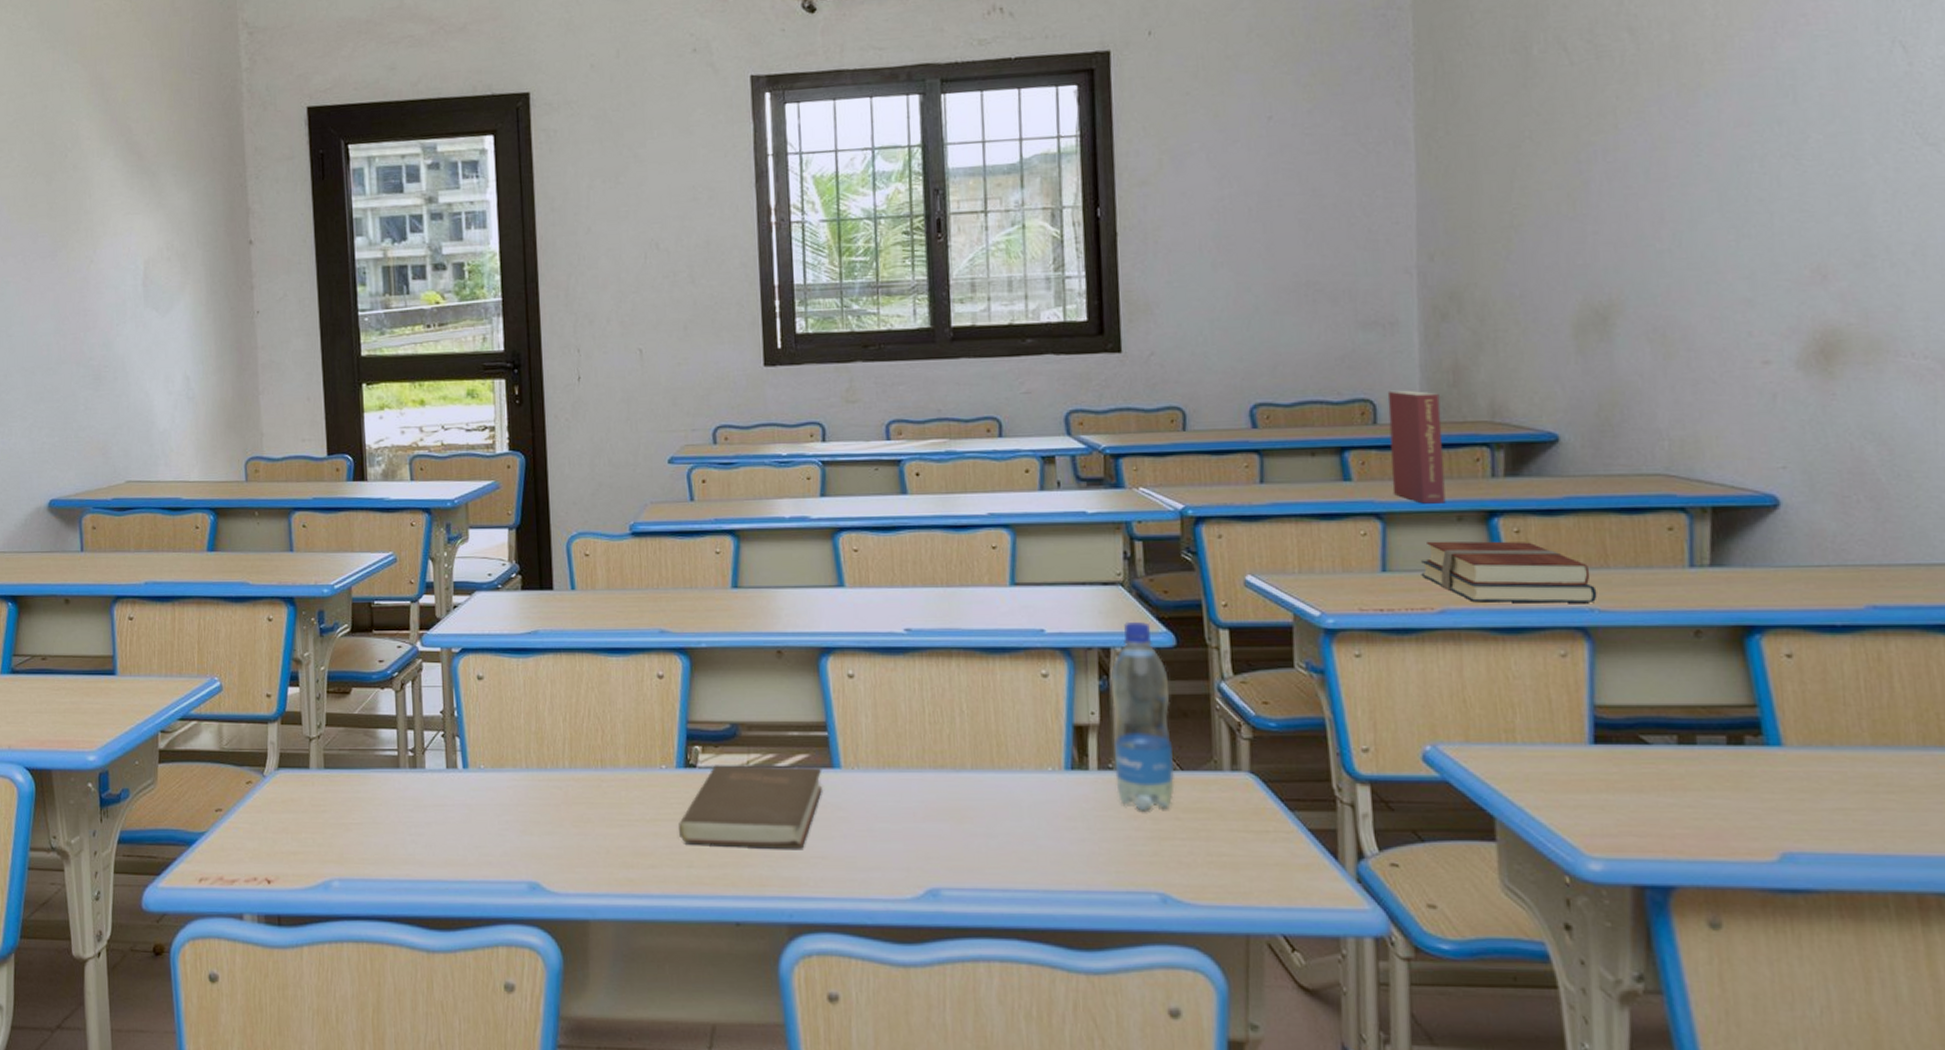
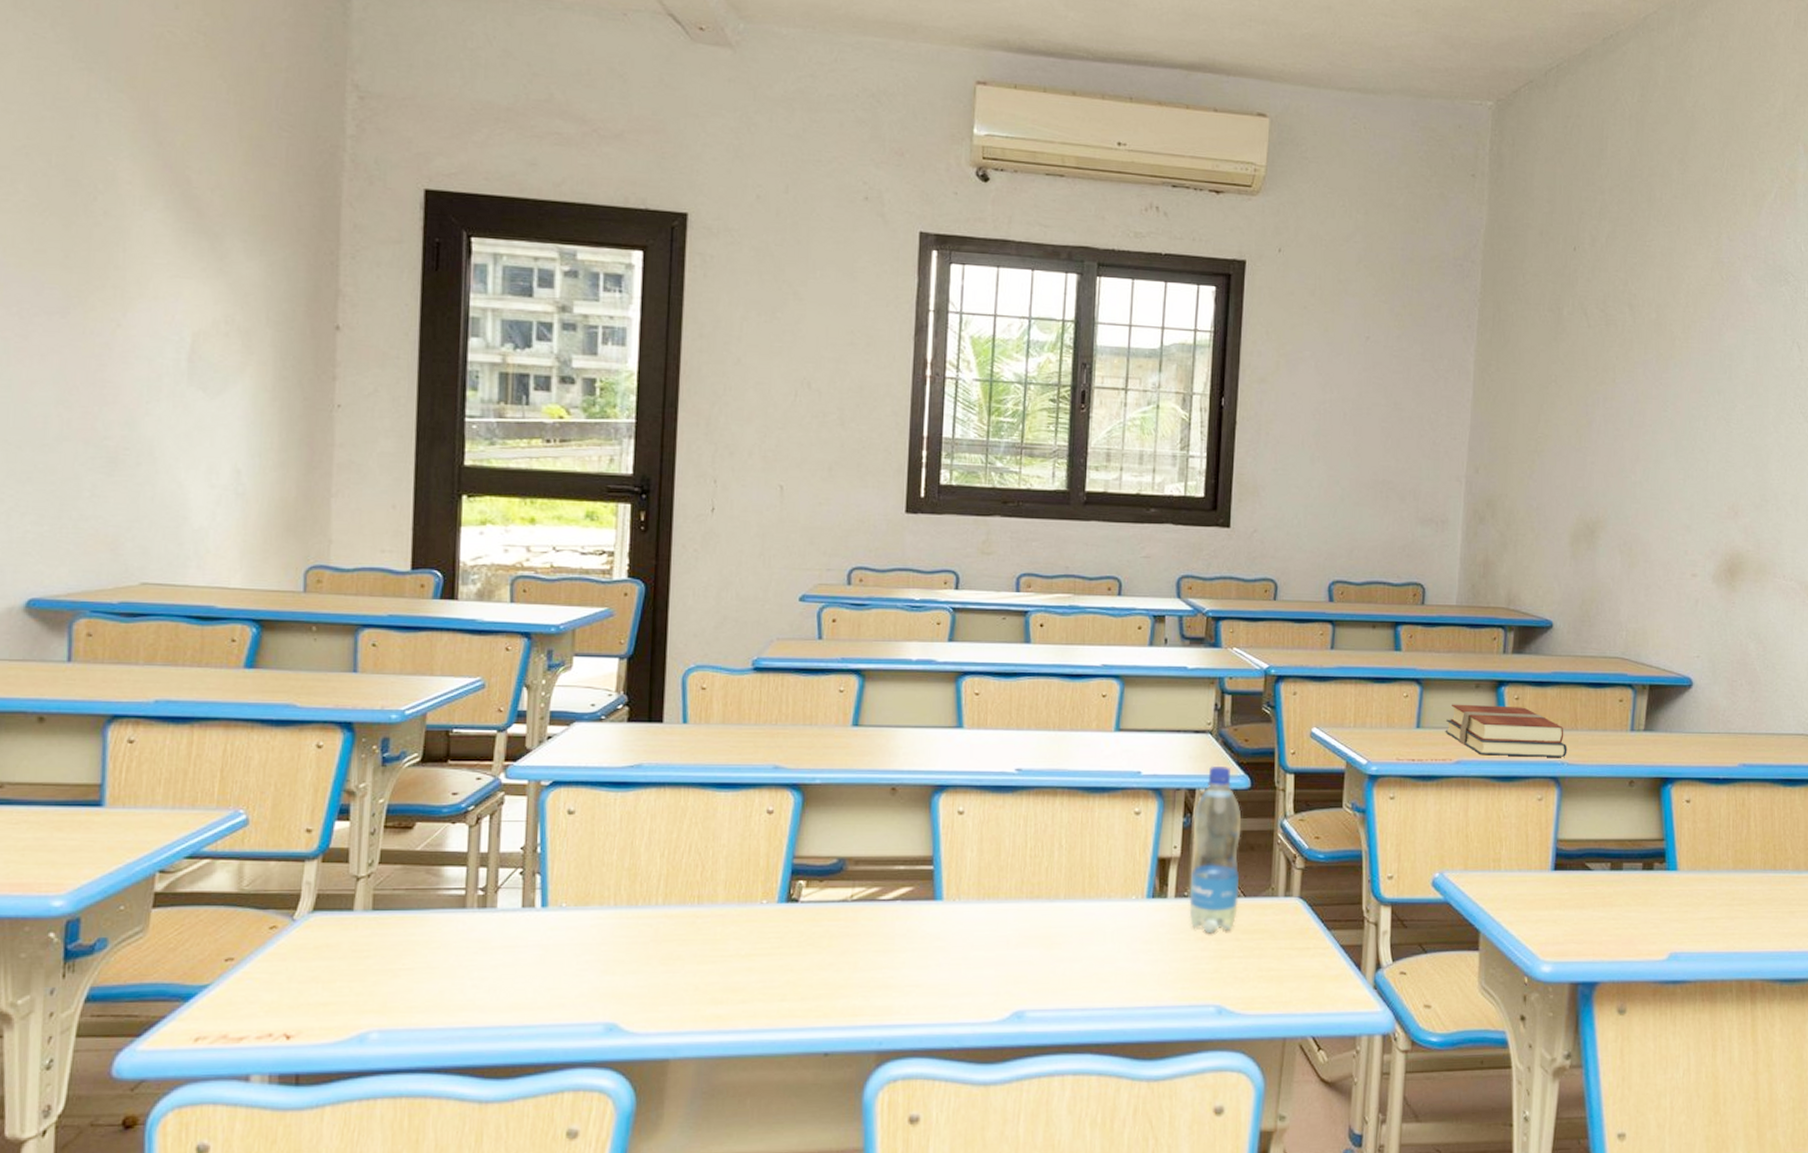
book: present [679,765,822,849] -> none [774,898,925,979]
book: present [1387,390,1446,504] -> none [1431,577,1472,673]

